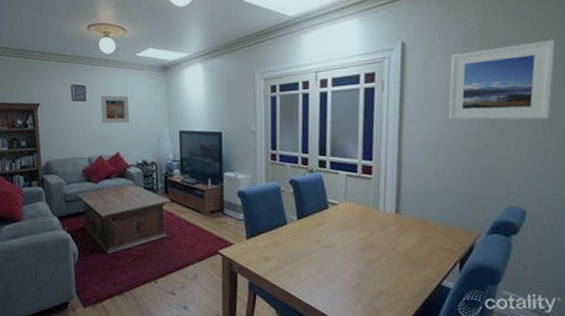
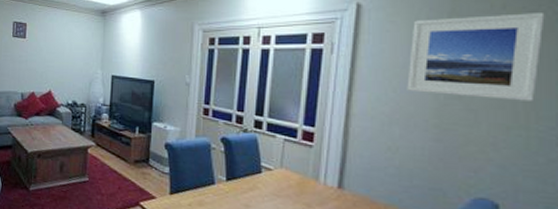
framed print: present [100,95,130,124] -> none [38,34,66,63]

